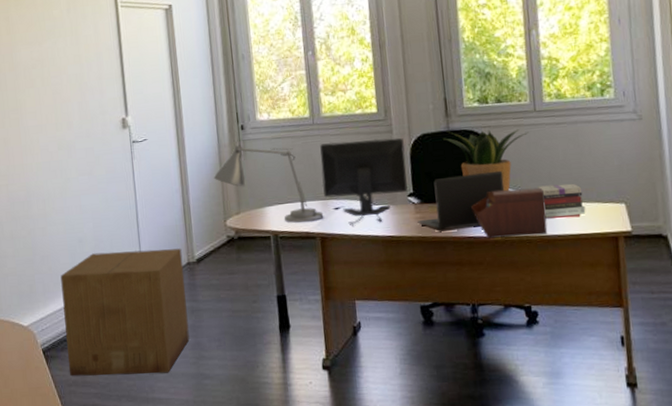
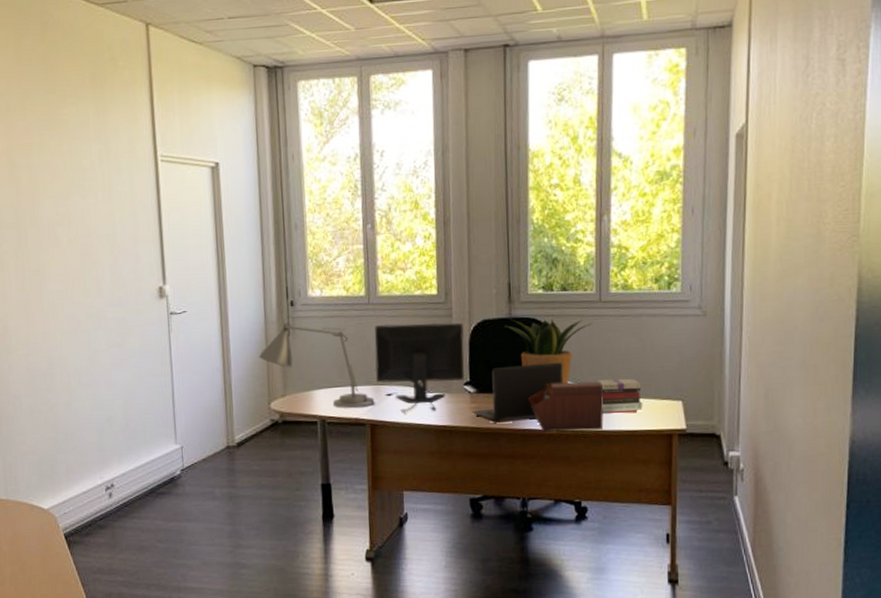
cardboard box: present [60,248,190,377] -> none [86,431,227,563]

